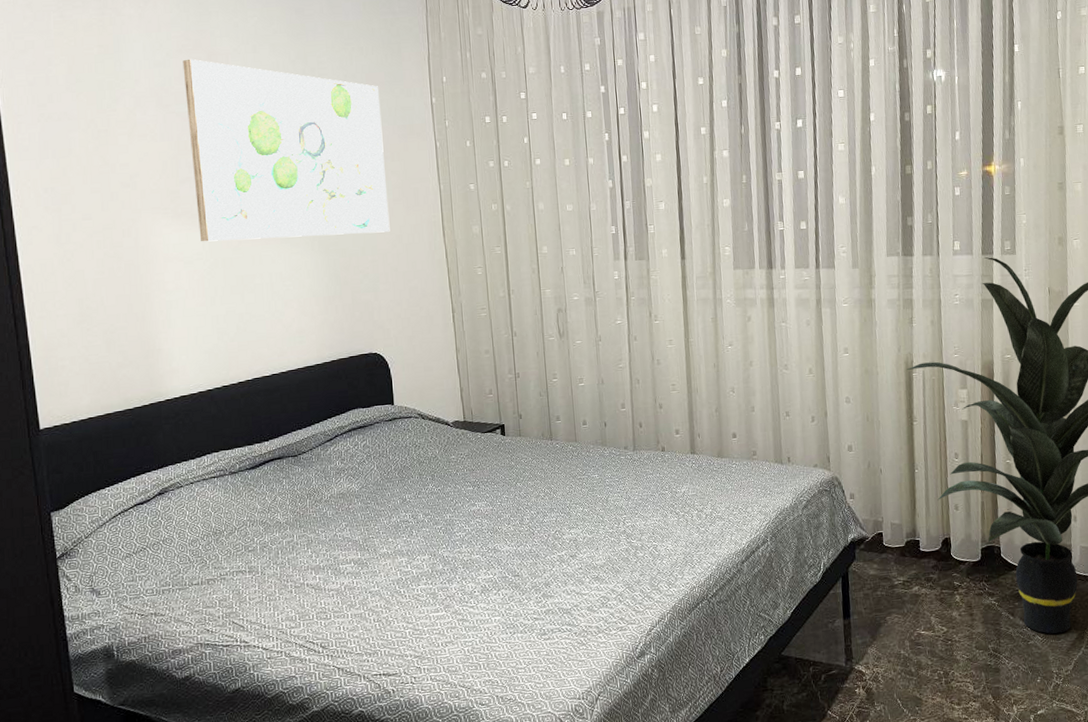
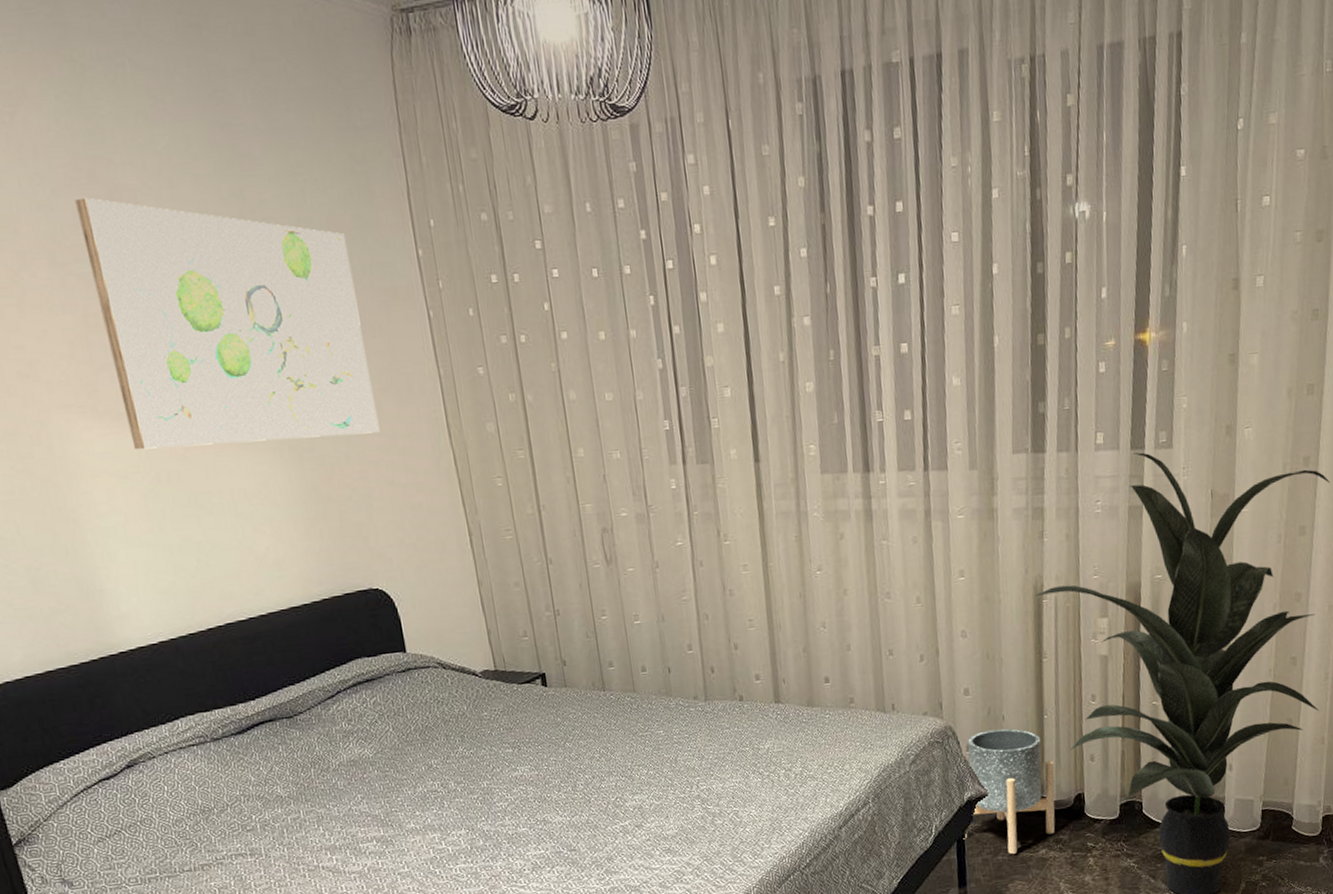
planter: none [847,480,926,590] -> present [963,729,1055,854]

